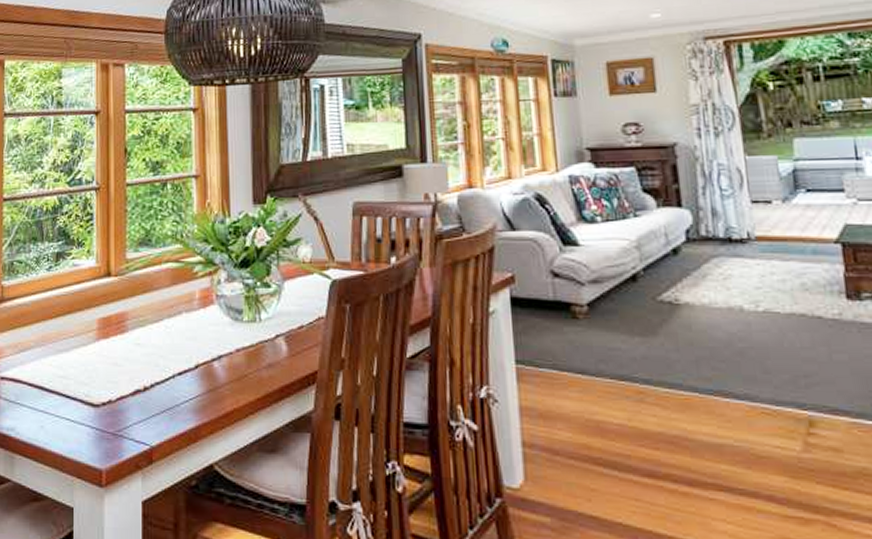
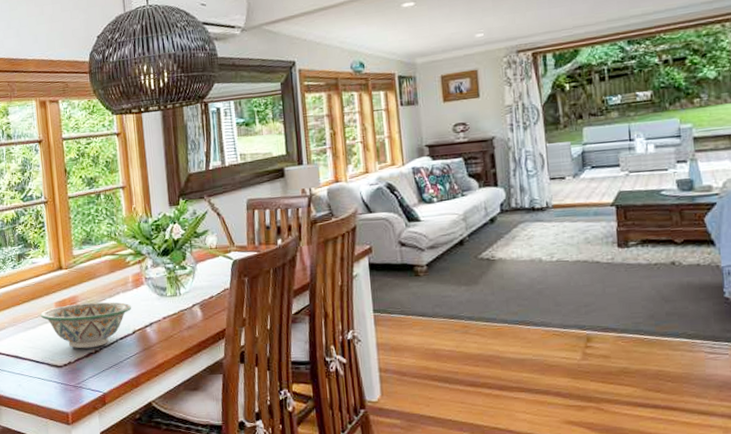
decorative bowl: none [78,322,195,384] -> present [41,302,131,349]

